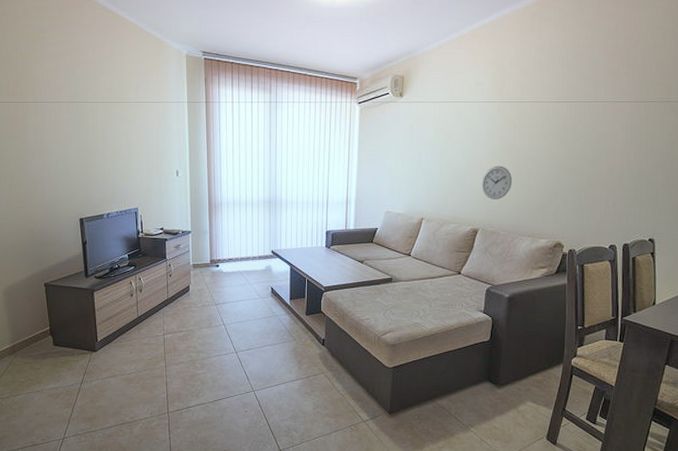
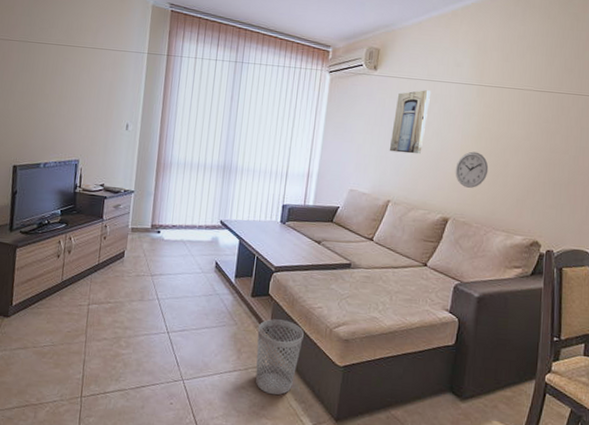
wastebasket: none [314,332,355,397] -> present [255,319,304,395]
wall art: none [419,112,454,173] -> present [389,90,431,155]

